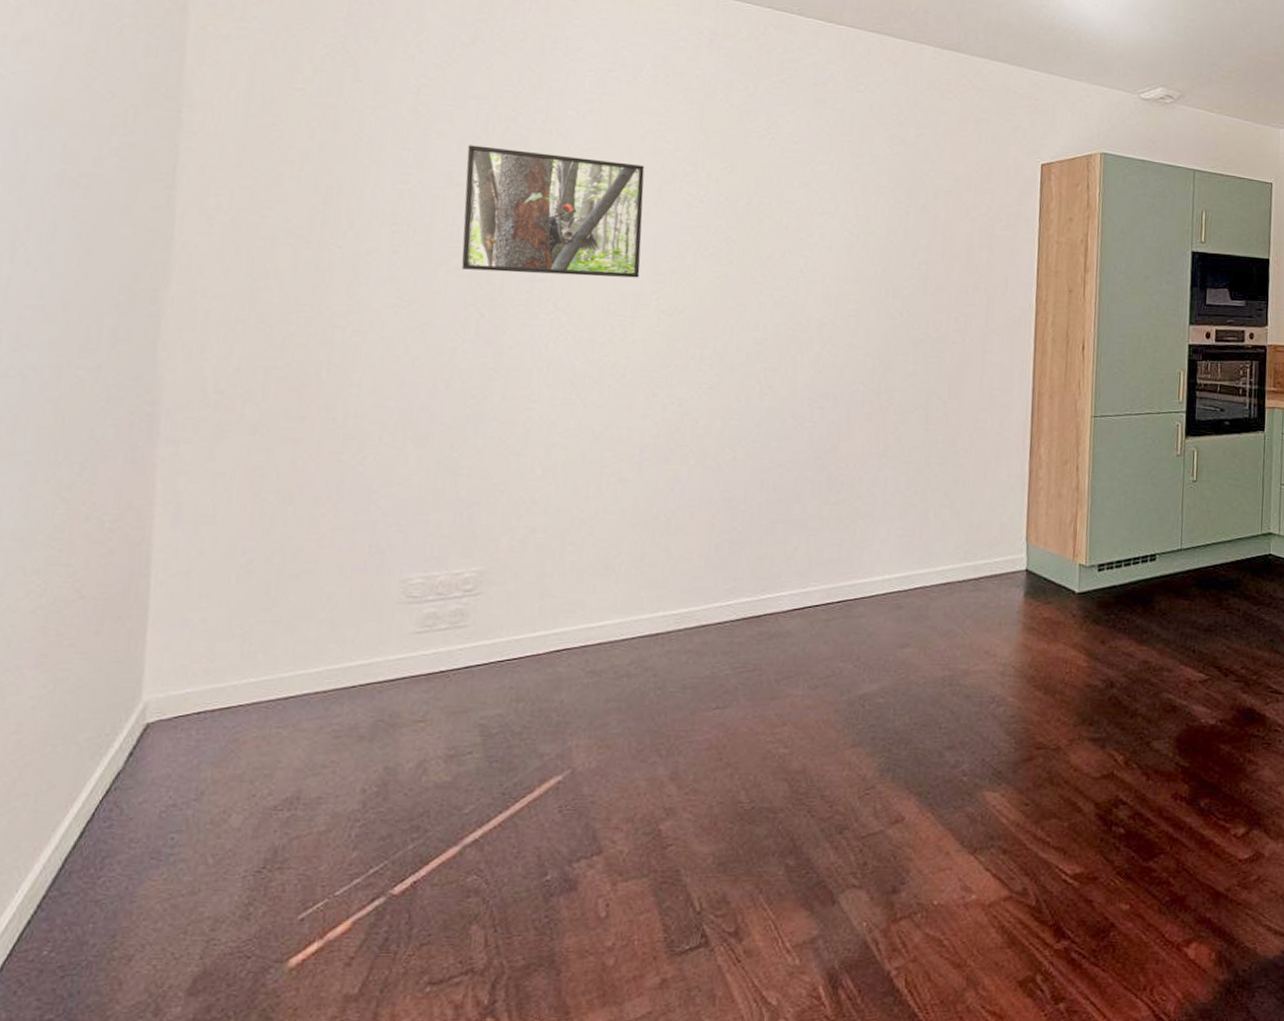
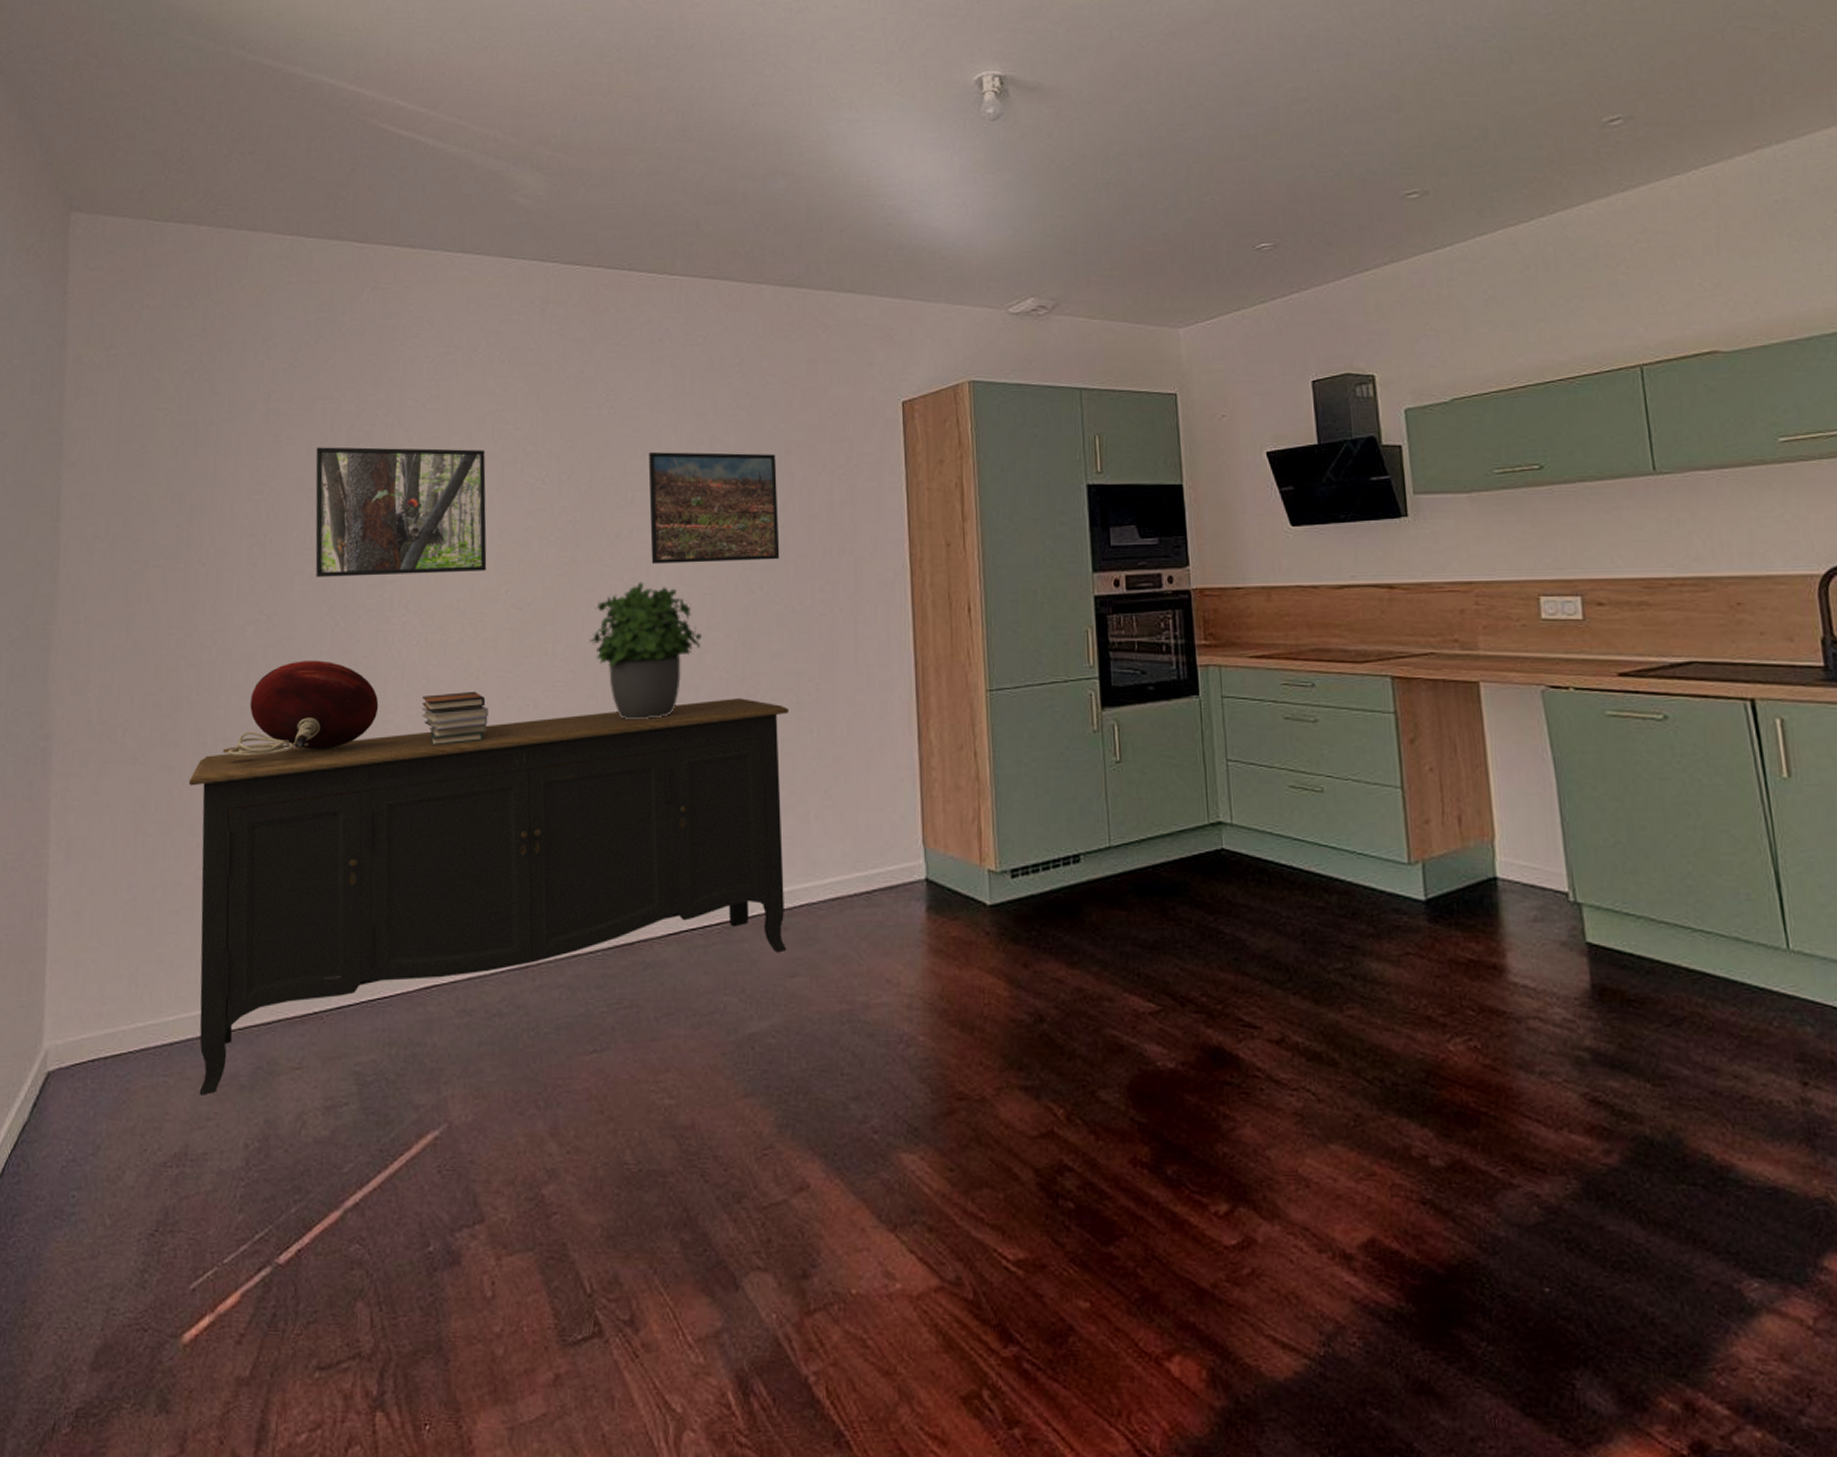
sideboard: none [314,409,918,745] -> present [188,698,789,1095]
table lamp: none [353,347,522,434] -> present [222,660,379,756]
book stack: none [566,387,633,435] -> present [422,691,488,746]
potted plant: none [737,300,843,422] -> present [590,581,702,719]
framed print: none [800,185,924,292] -> present [648,452,780,564]

